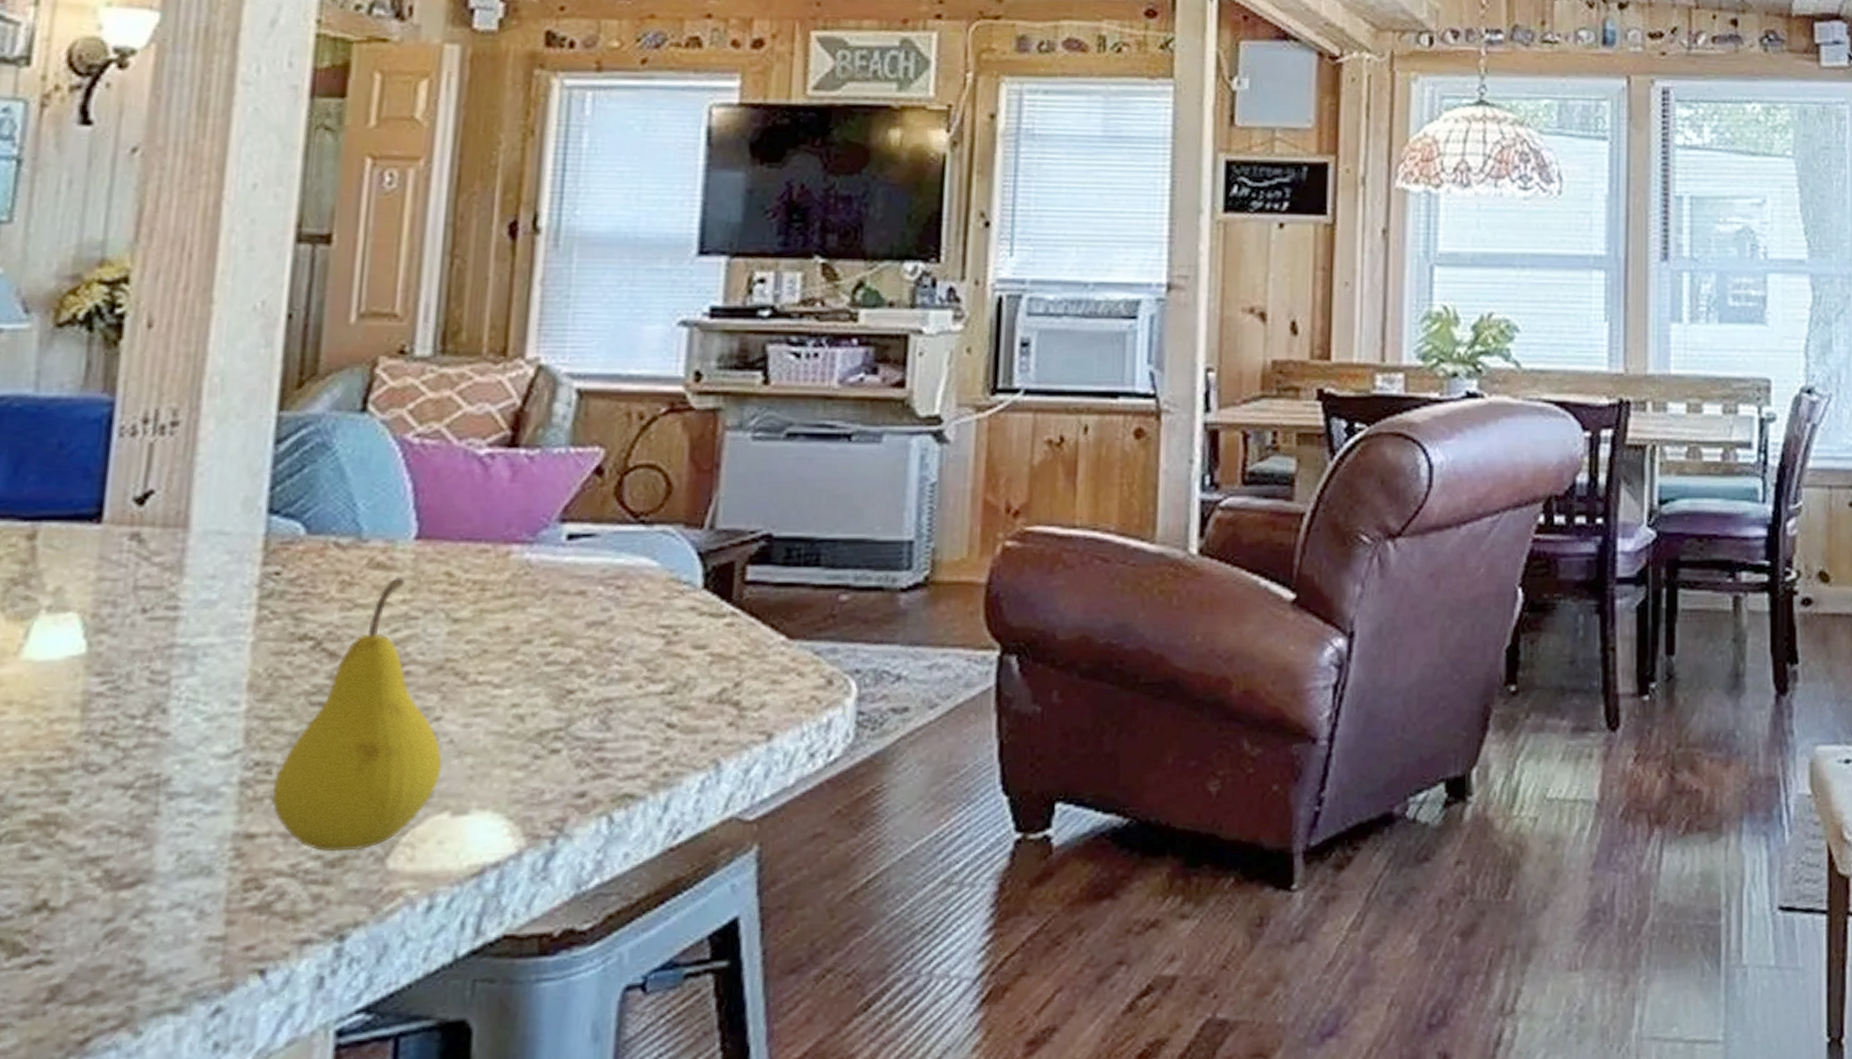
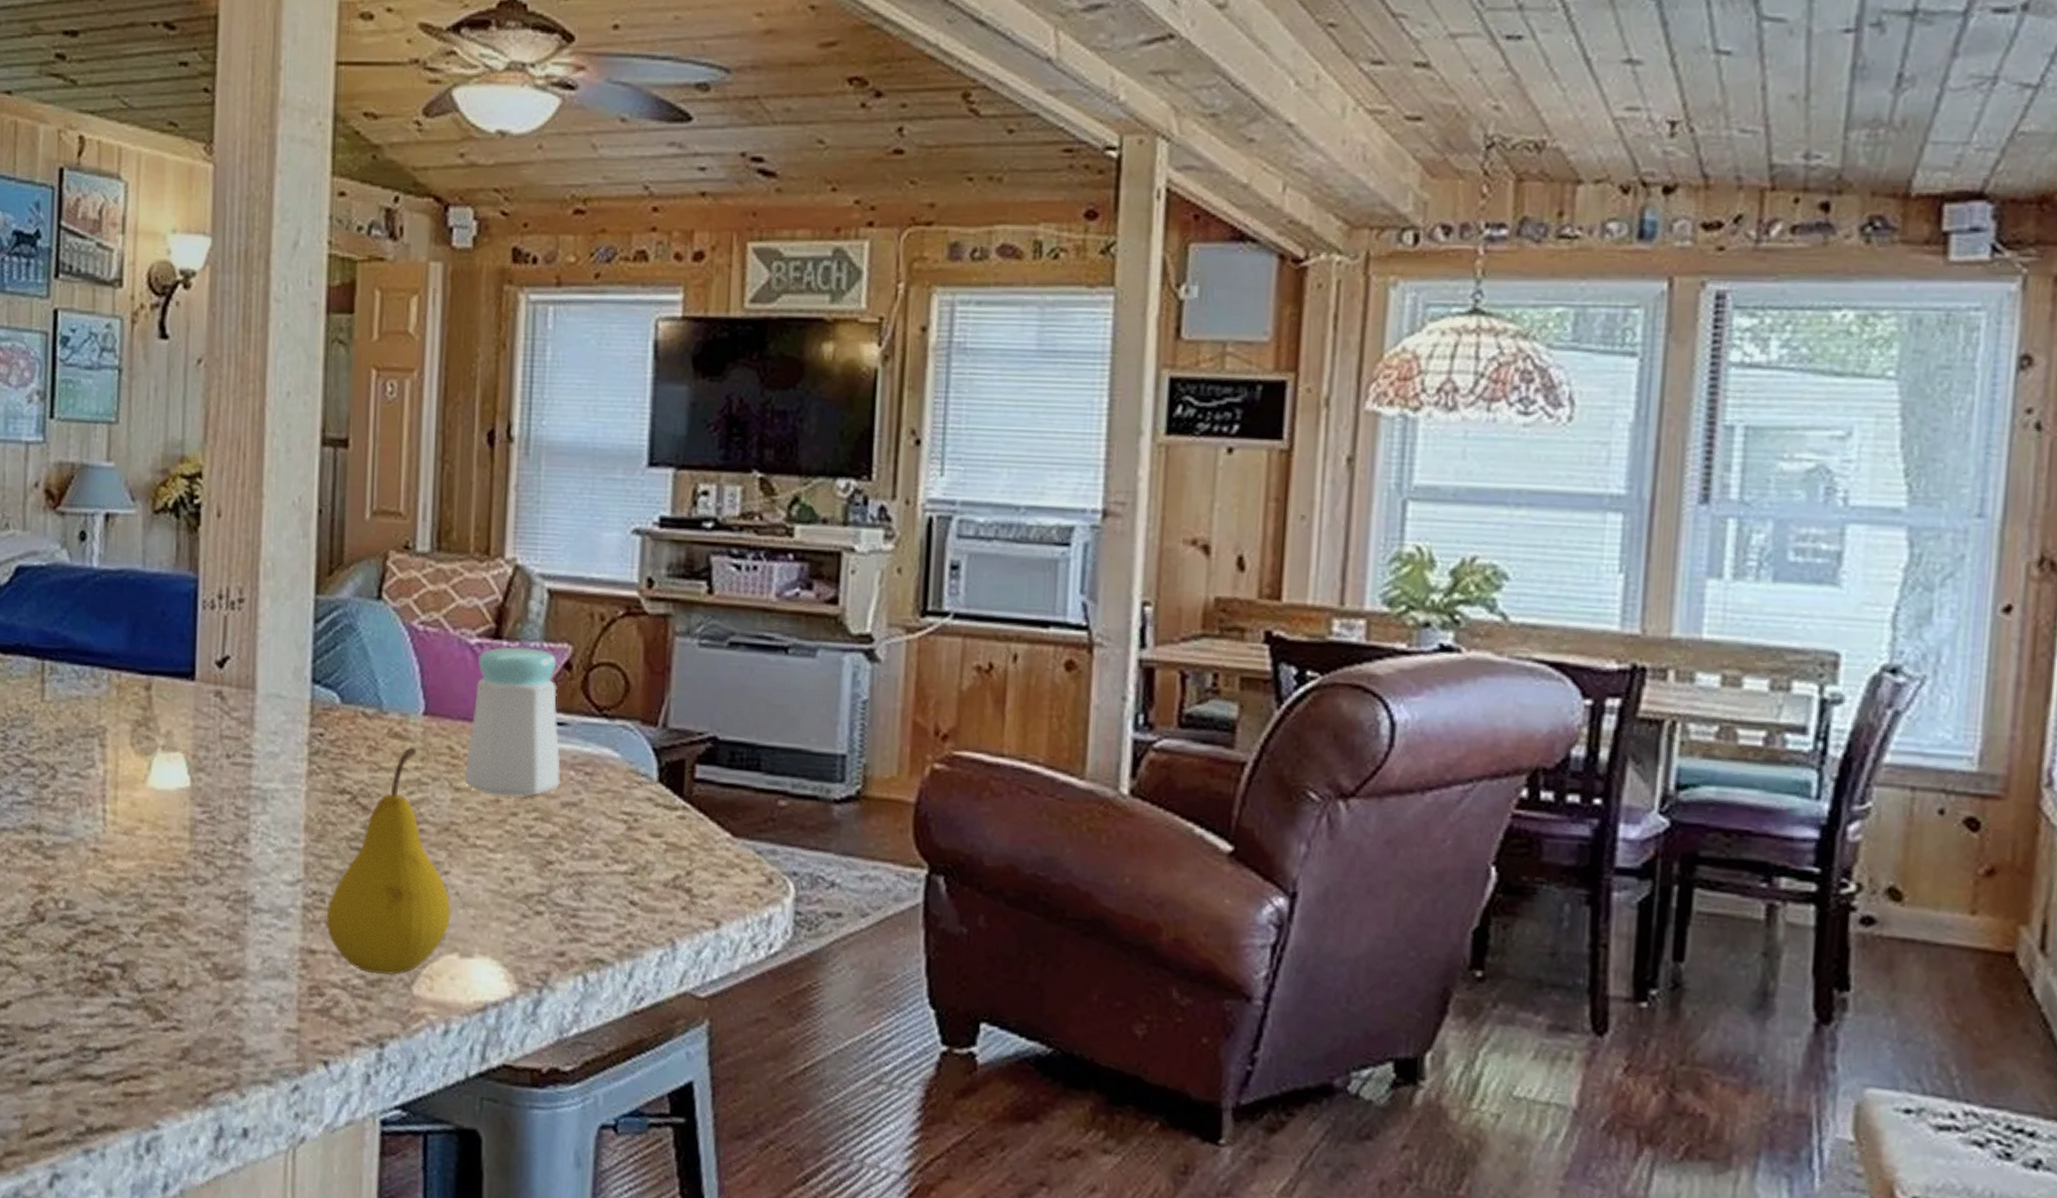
salt shaker: none [466,455,587,623] -> present [465,646,561,797]

